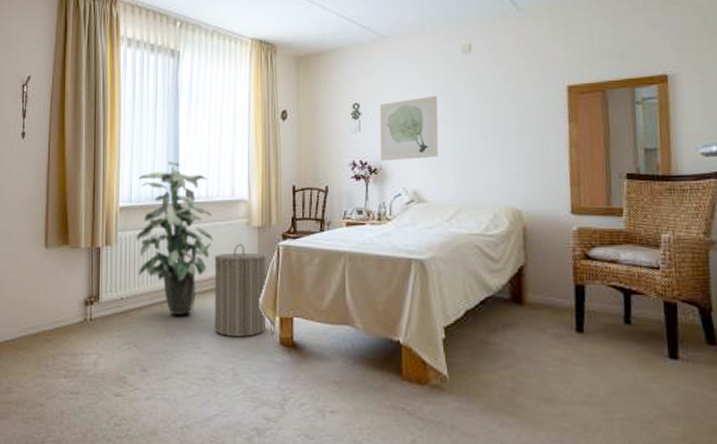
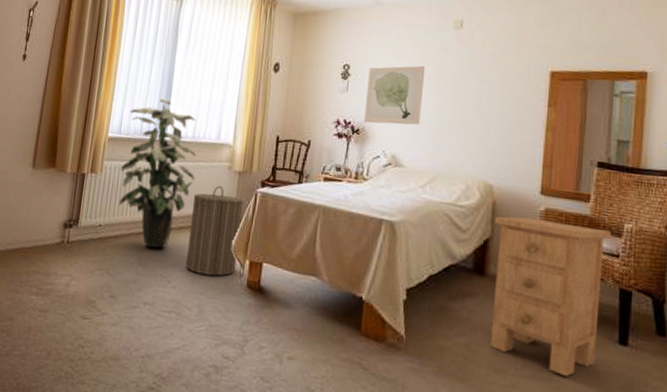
nightstand: none [528,239,649,399] -> present [490,216,611,377]

